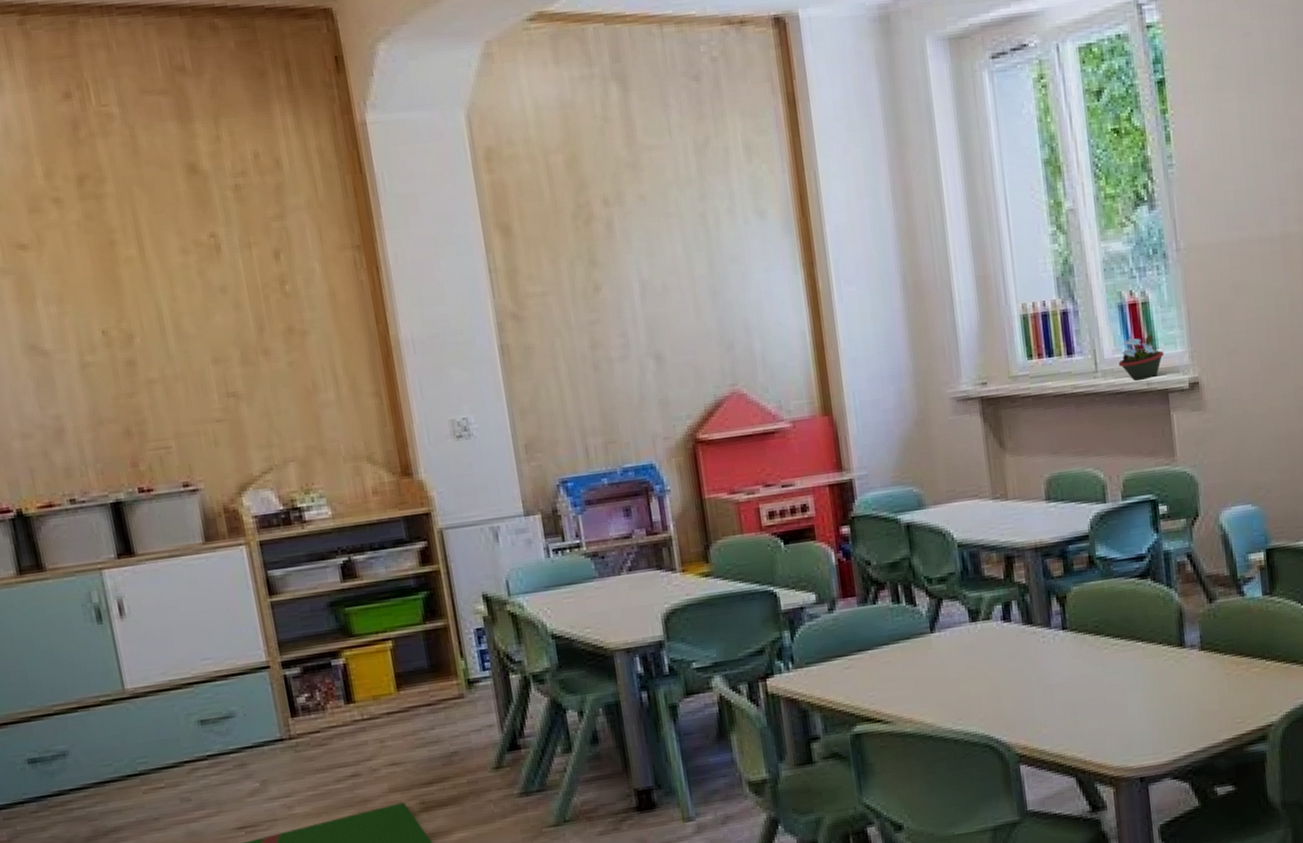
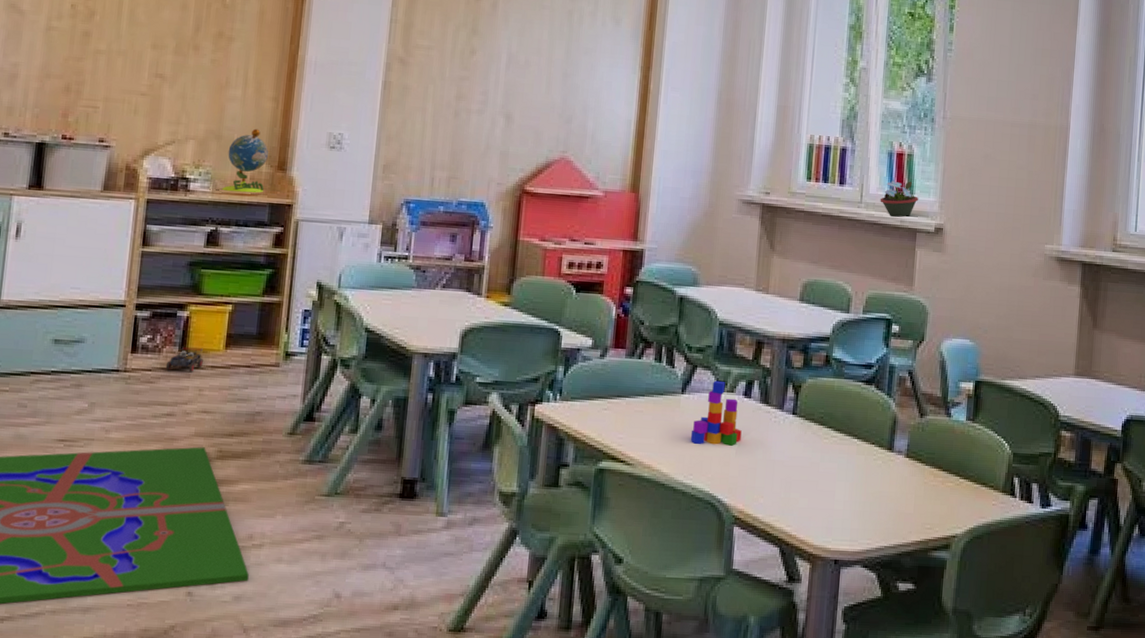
toy car: none [334,695,377,728] -> present [165,347,203,373]
globe: none [337,433,393,514] -> present [222,128,268,193]
toy blocks: none [950,609,1009,685] -> present [690,380,742,446]

